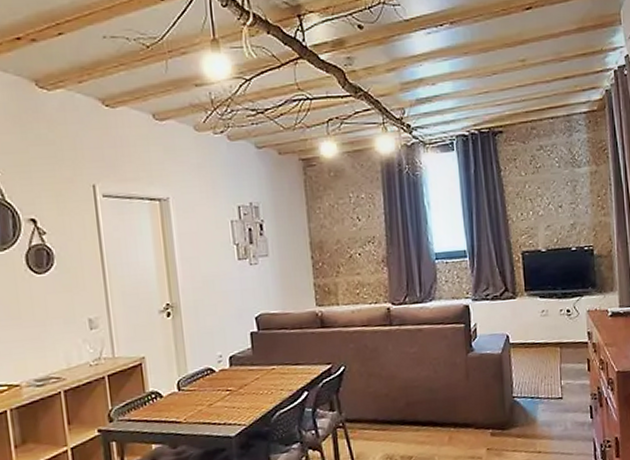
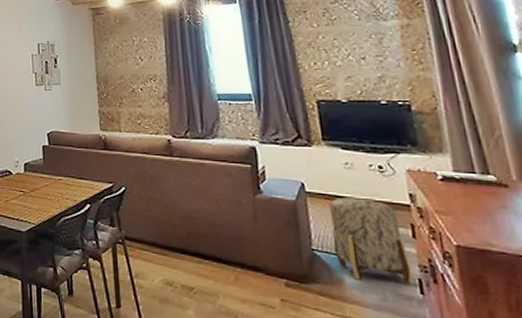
ottoman: none [527,341,586,417] -> present [328,197,413,286]

